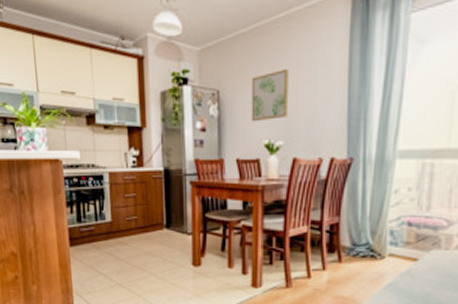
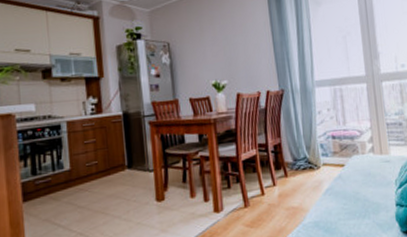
wall art: present [251,69,290,122] -> none [196,24,229,67]

